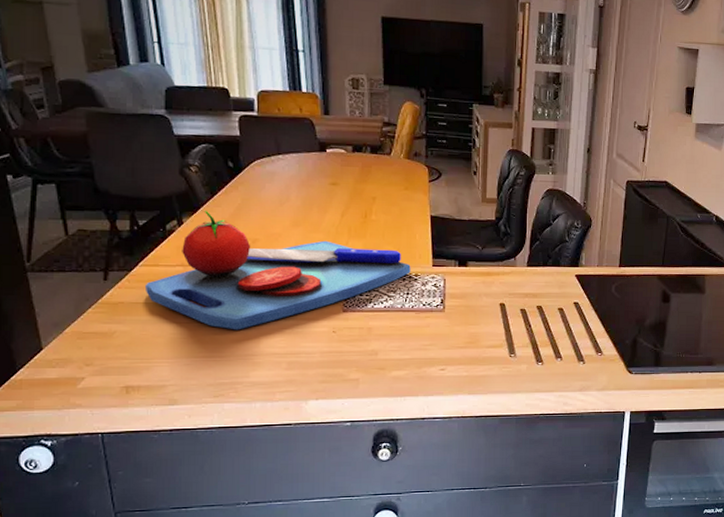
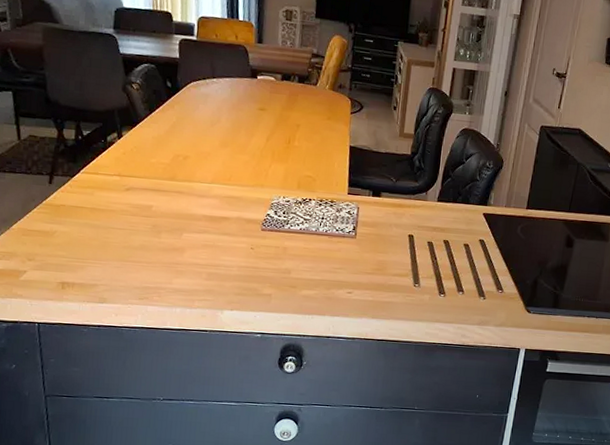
chopping board: present [144,211,411,330] -> none [84,126,328,240]

